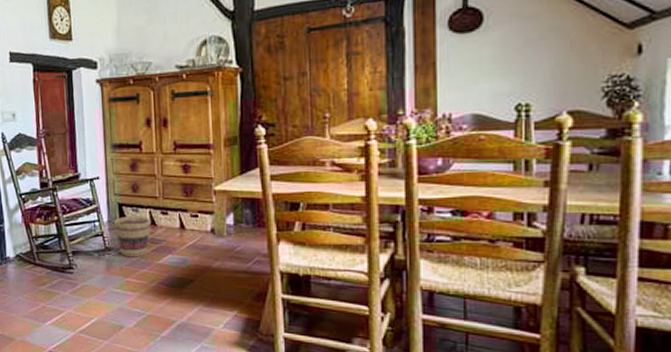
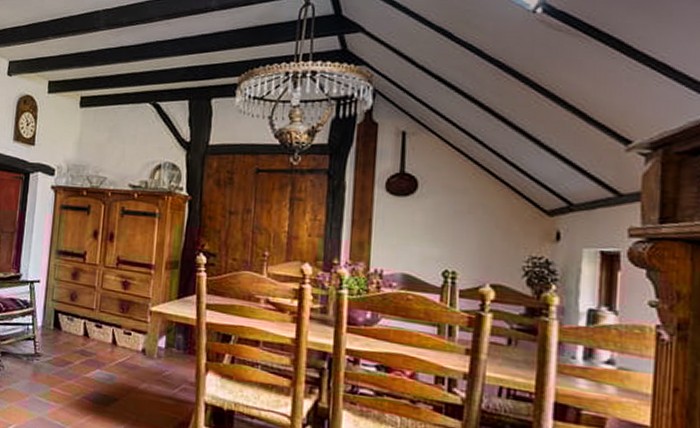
basket: present [114,215,151,257] -> none [47,323,84,367]

